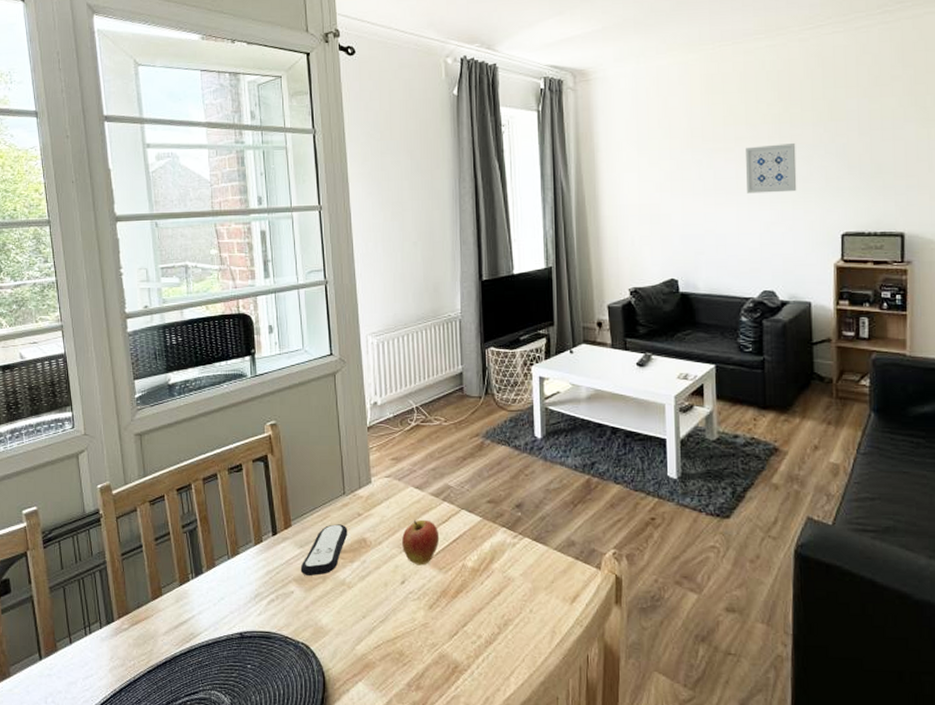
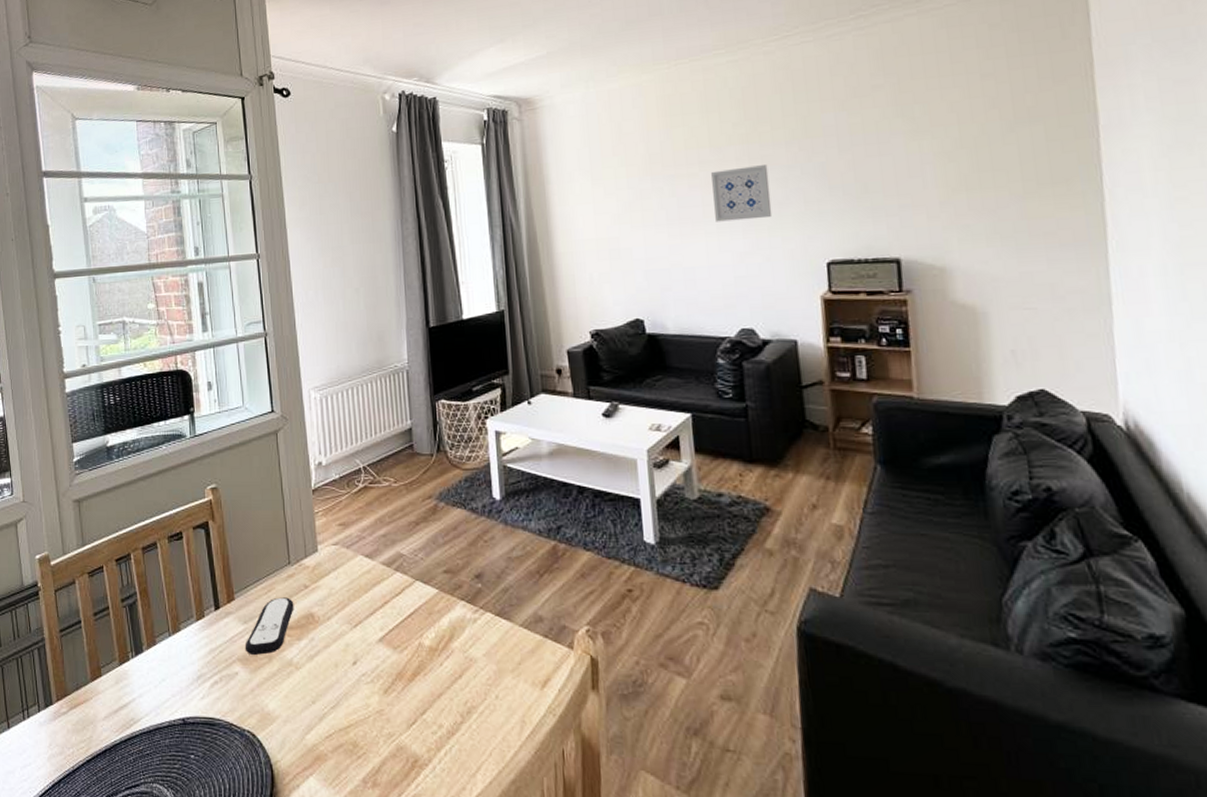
apple: present [402,519,440,566] -> none [352,592,393,644]

